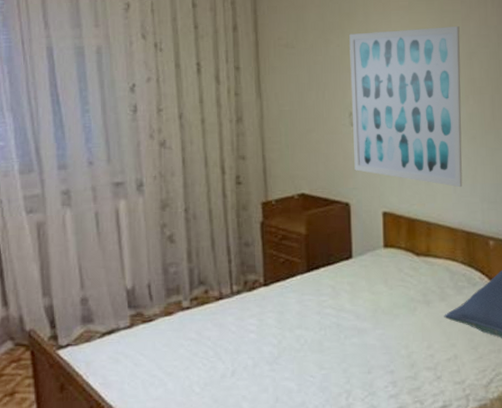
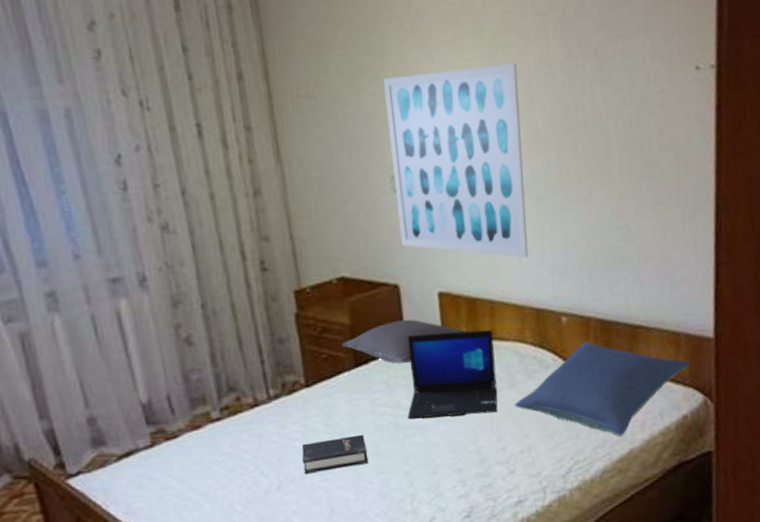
hardback book: none [254,332,312,364] -> present [301,434,369,475]
pillow: none [298,233,404,272] -> present [342,319,465,364]
laptop: none [349,247,430,323] -> present [407,330,498,420]

